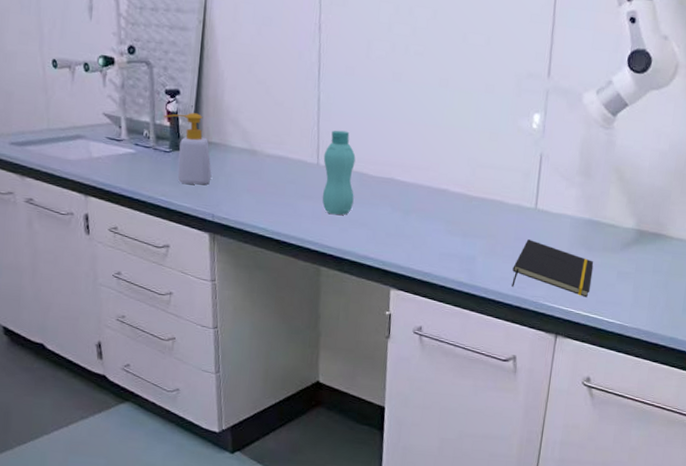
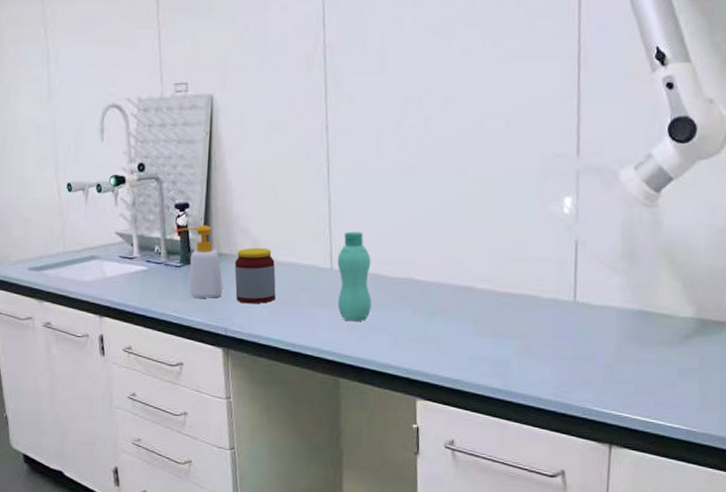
jar: none [223,138,264,193] -> present [234,247,276,304]
notepad: present [512,239,594,298] -> none [553,337,649,400]

